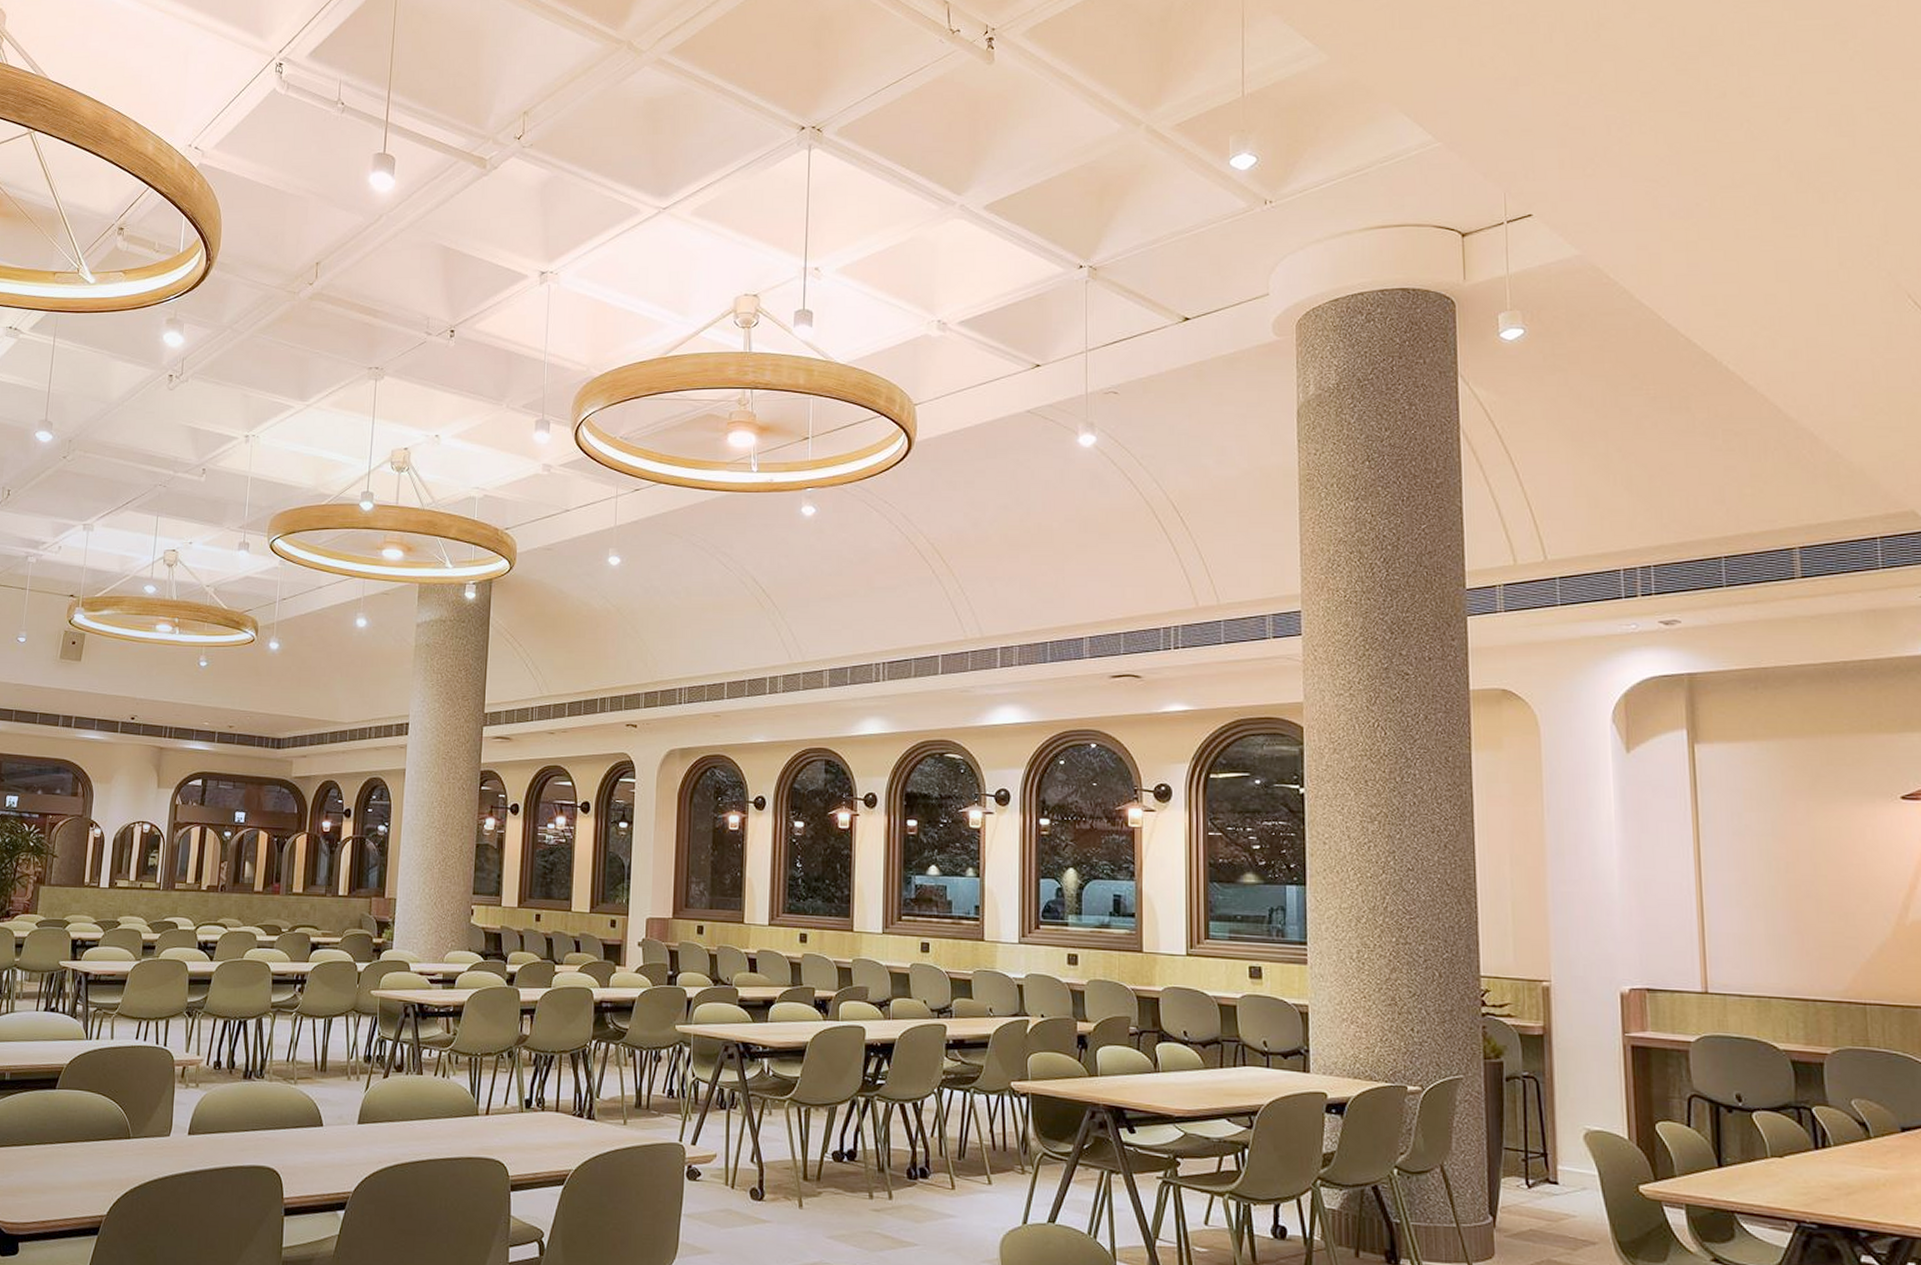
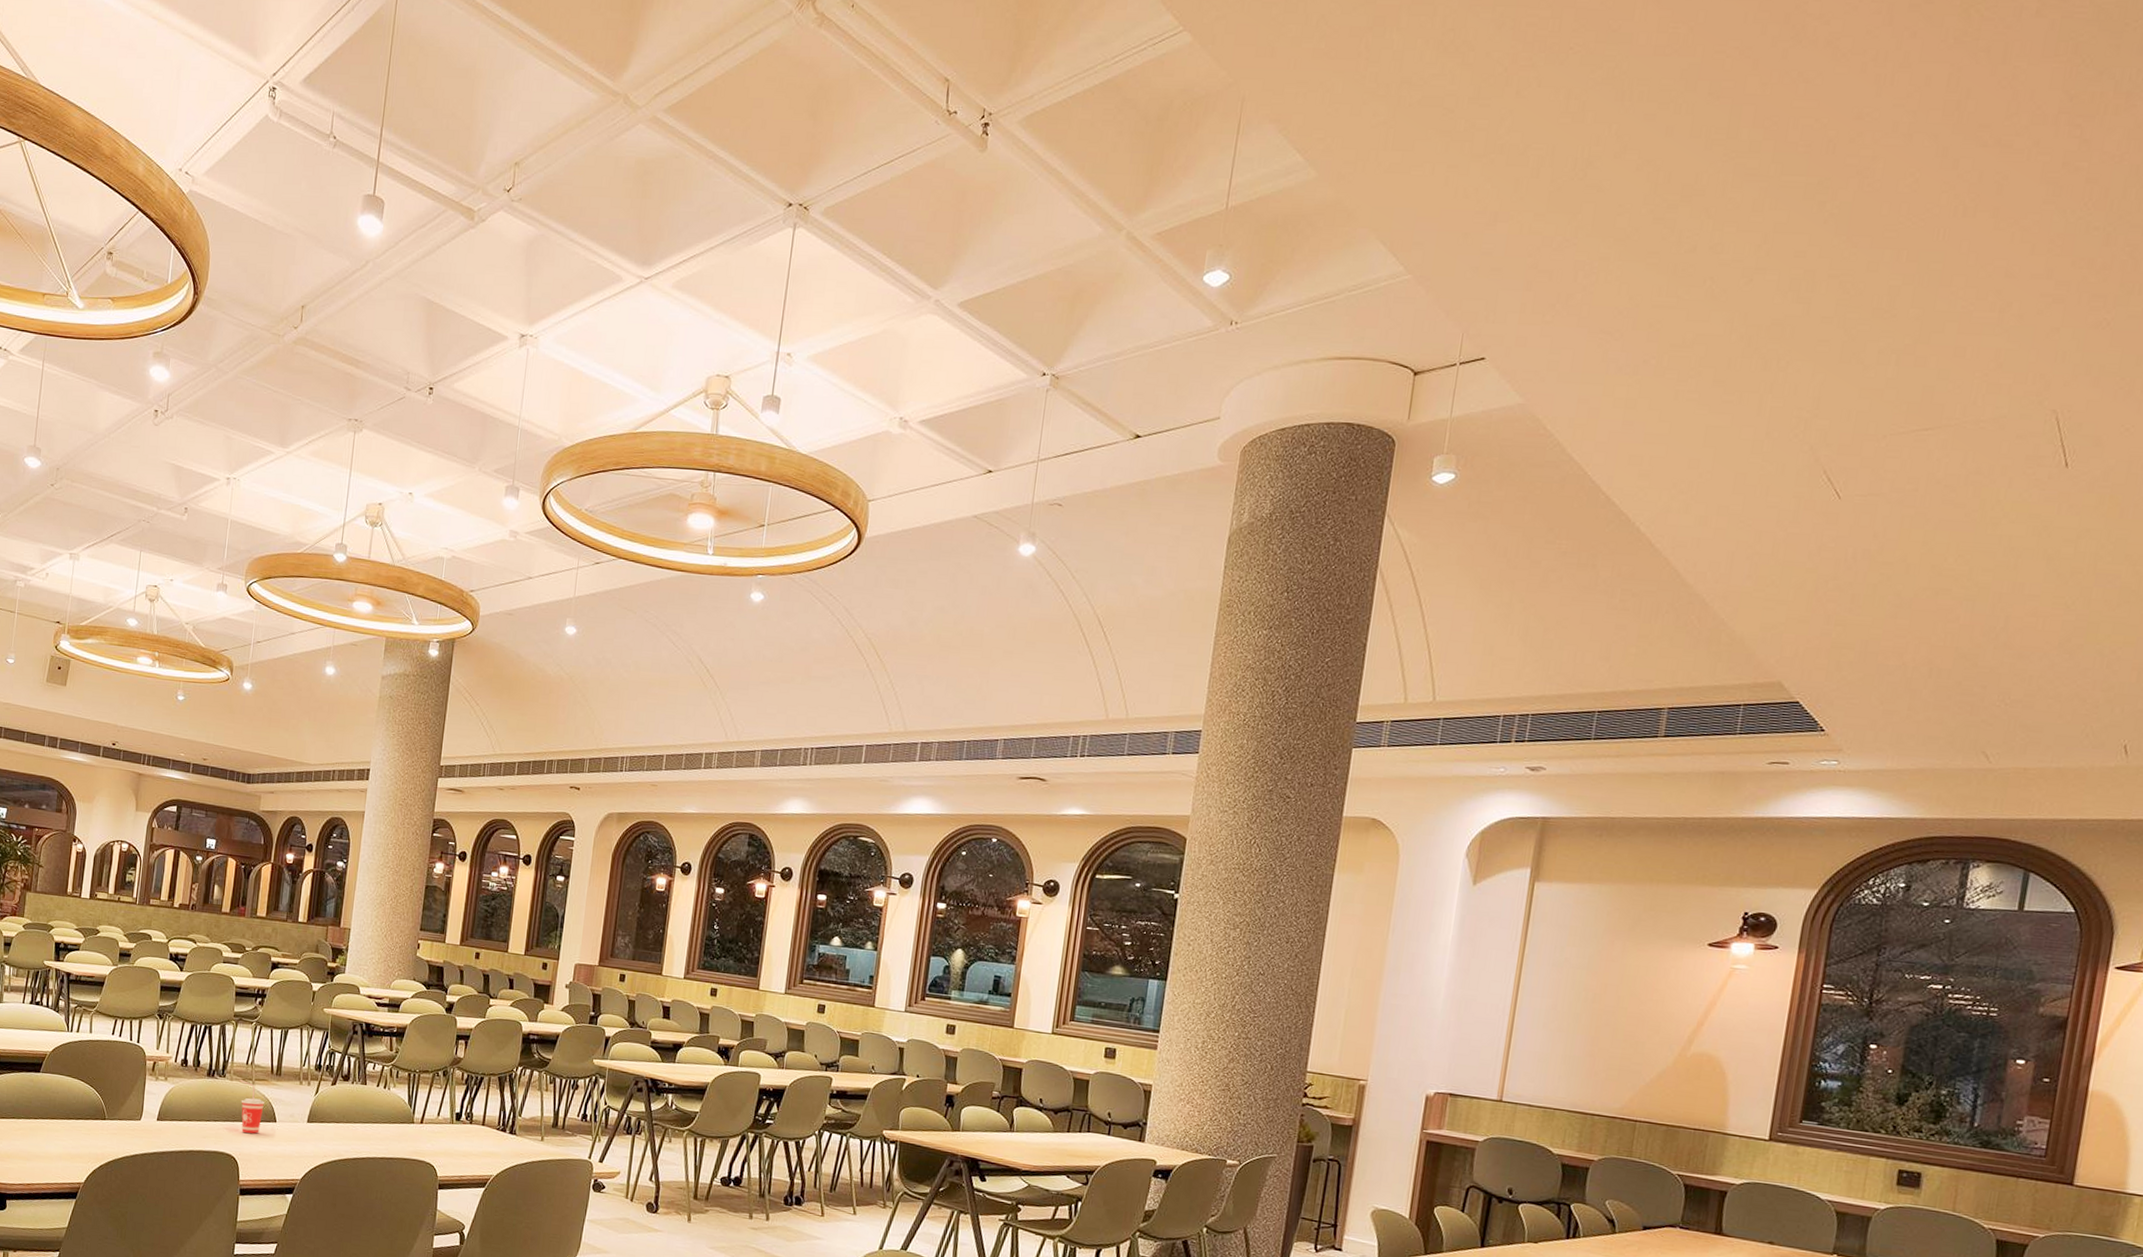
beverage cup: none [279,1080,309,1142] -> present [239,1080,265,1134]

